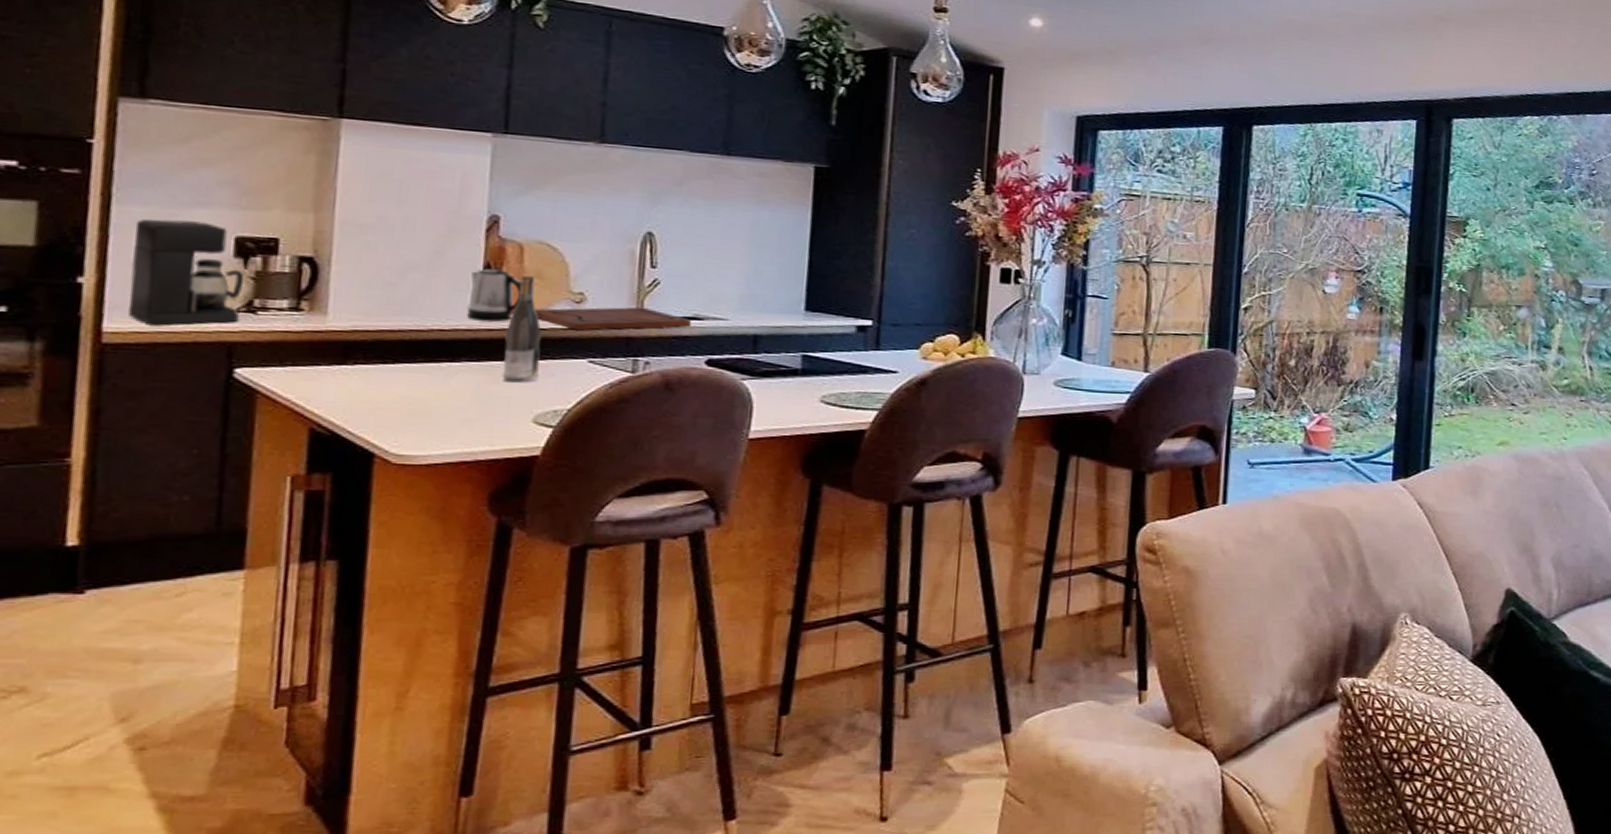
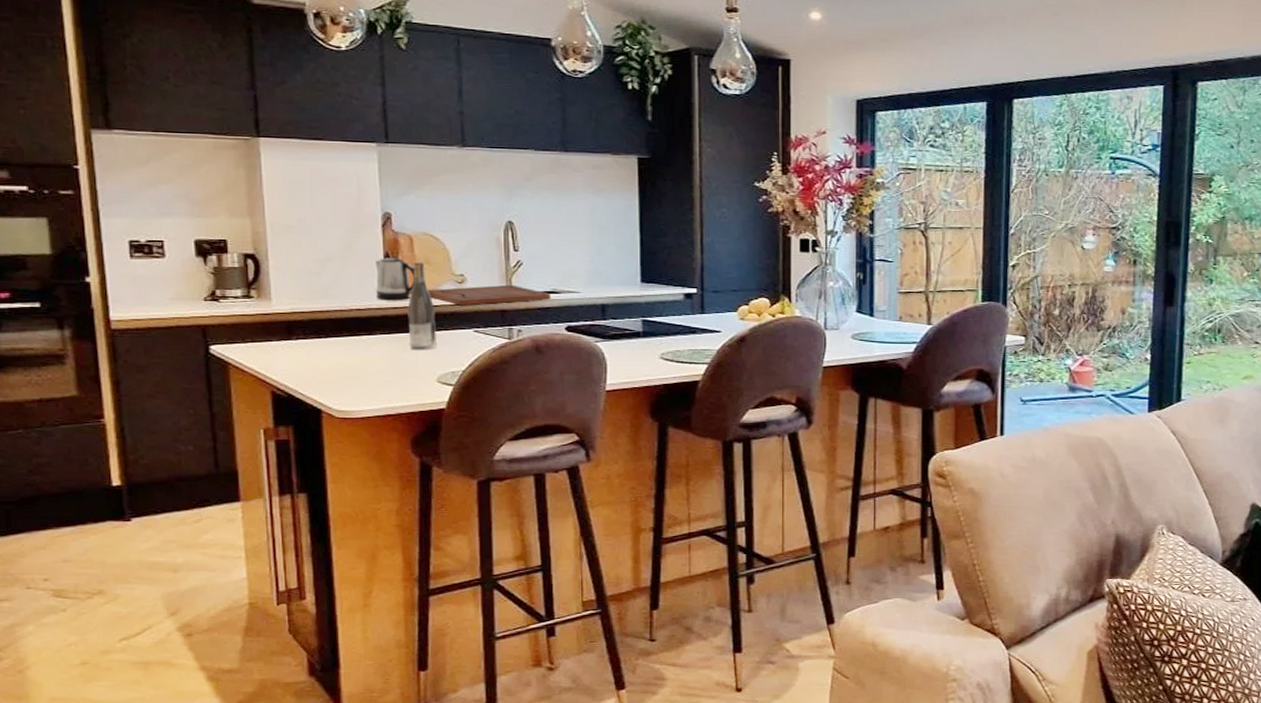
coffee maker: present [127,219,244,326] -> none [120,228,207,313]

